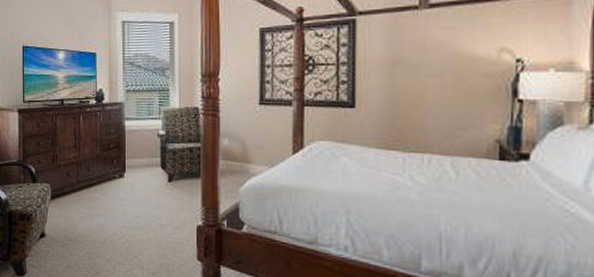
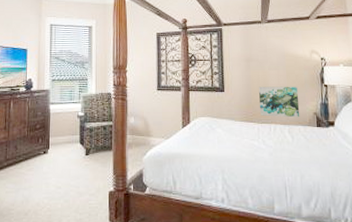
wall art: none [408,101,473,147] -> present [259,86,300,118]

